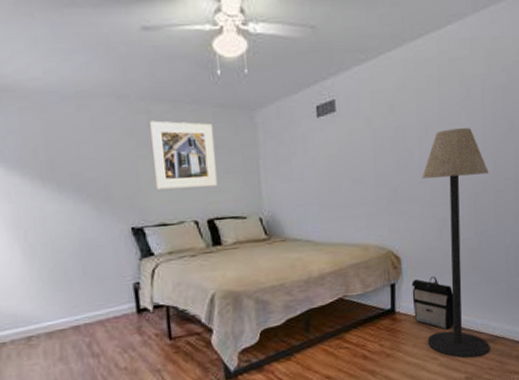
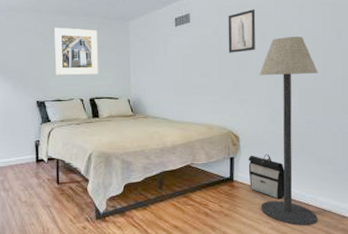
wall art: none [382,93,417,151] -> present [228,9,256,53]

